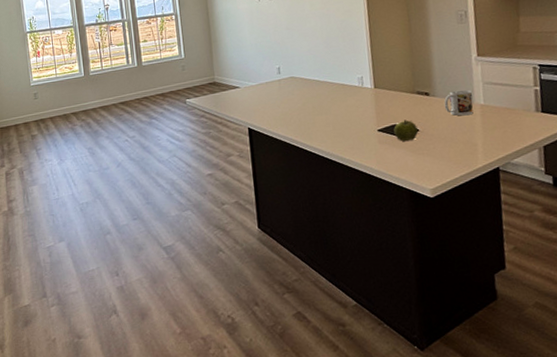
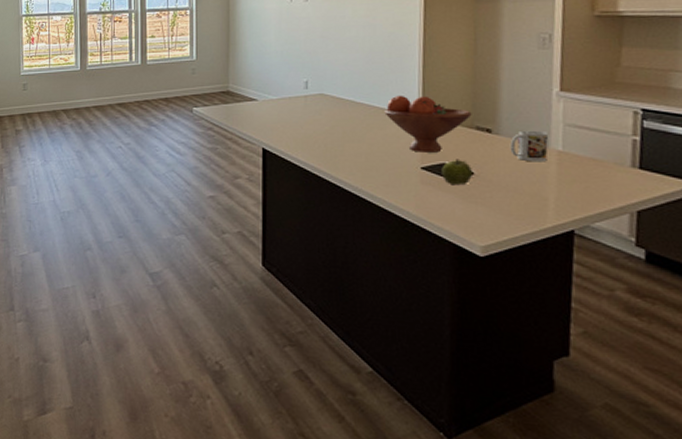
fruit bowl: none [344,70,413,118] -> present [384,95,472,153]

